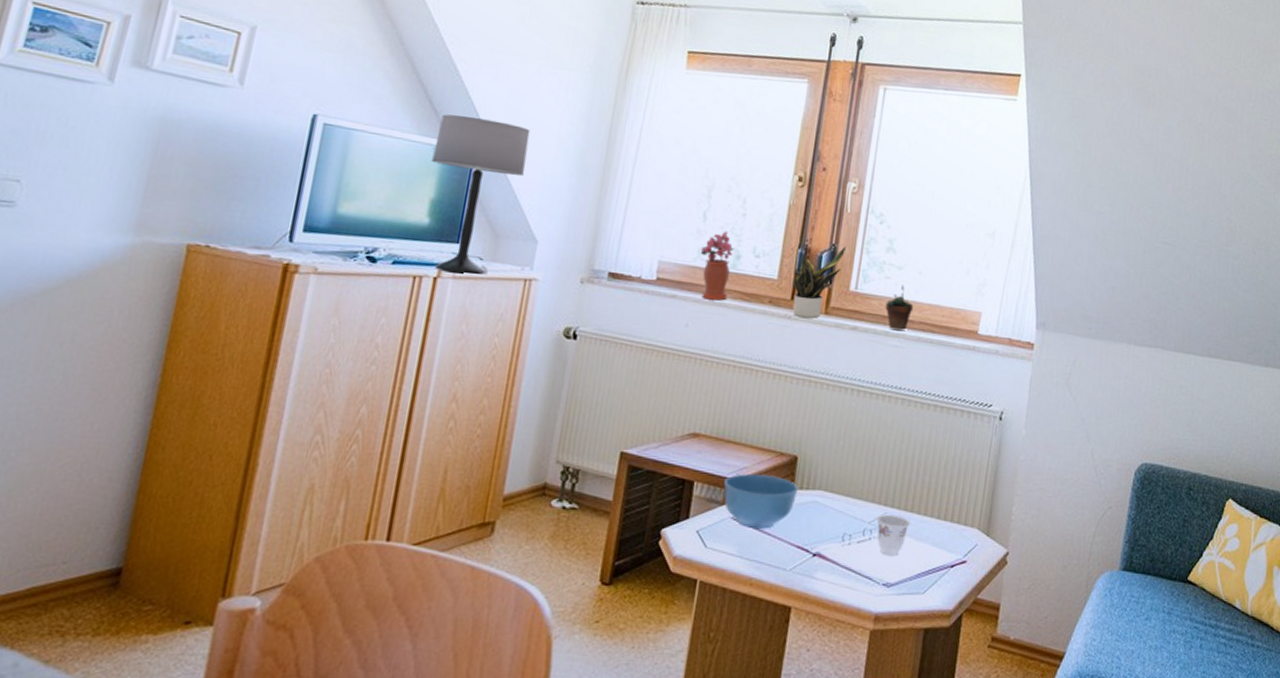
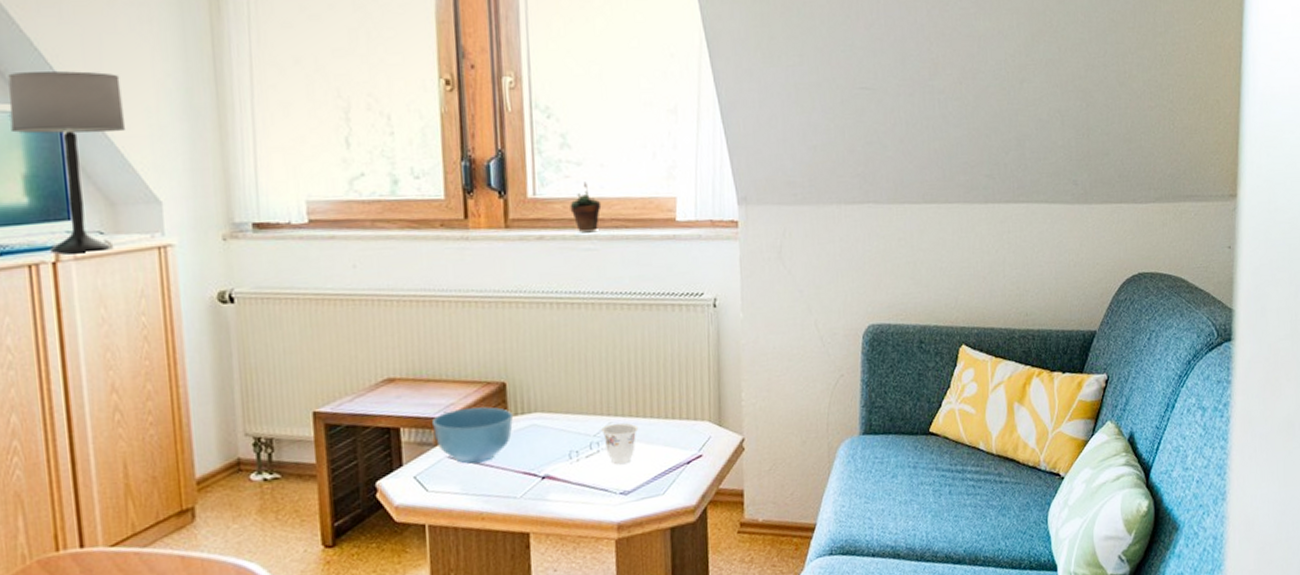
potted flower: present [700,231,734,301] -> none [351,155,393,235]
potted plant: present [792,246,846,318] -> none [462,150,514,236]

